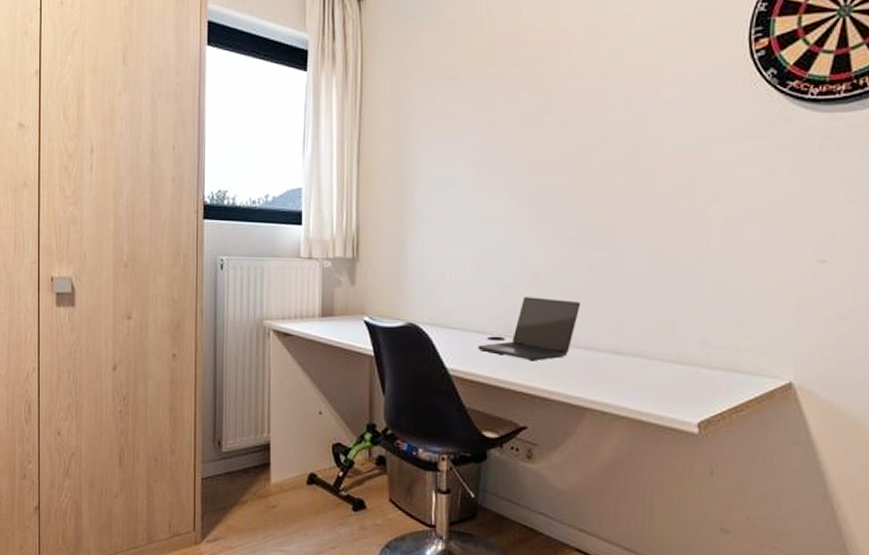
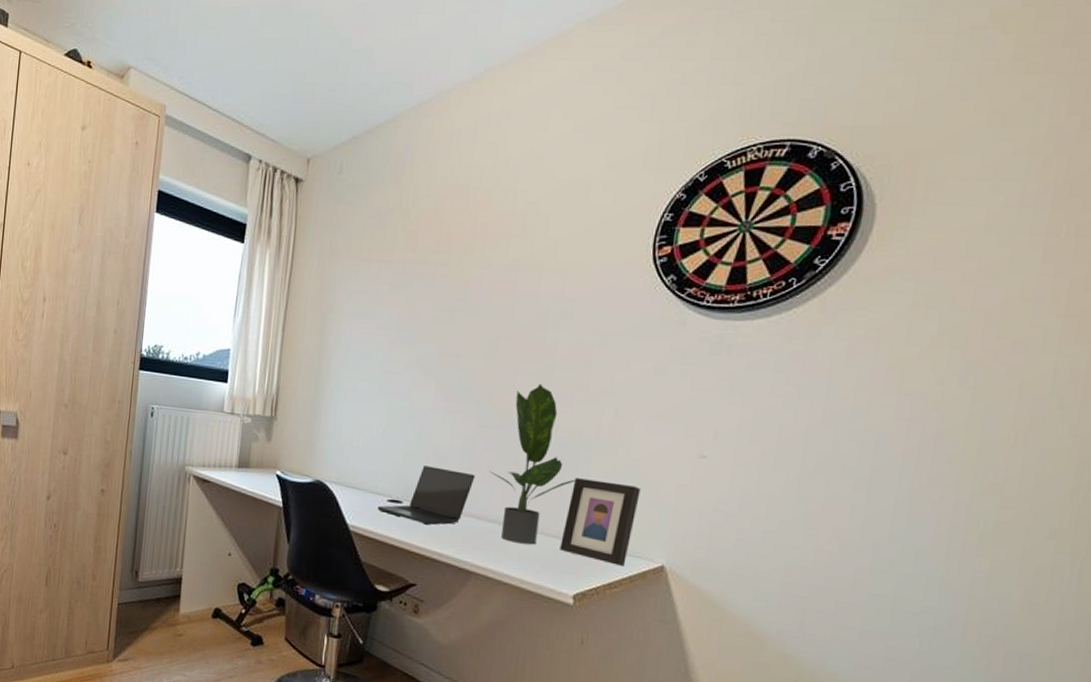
potted plant: none [595,197,690,373] -> present [489,383,576,545]
picture frame: none [679,296,760,387] -> present [560,478,641,566]

